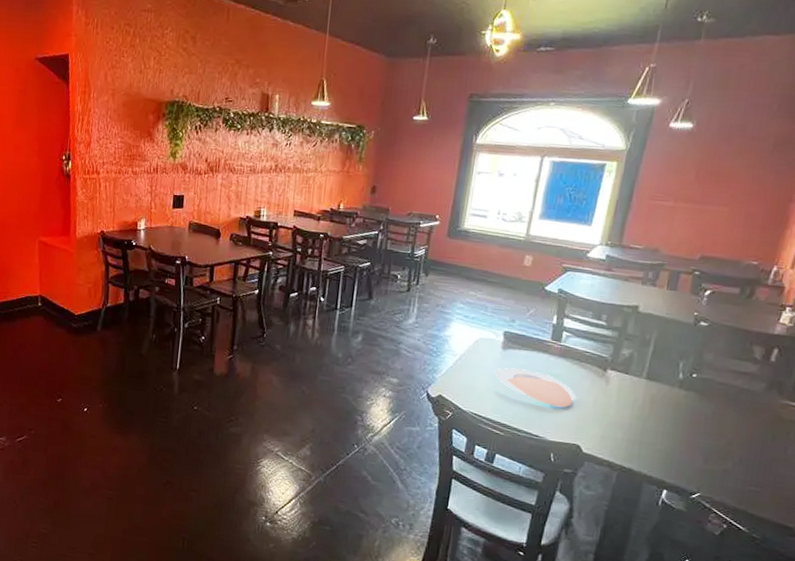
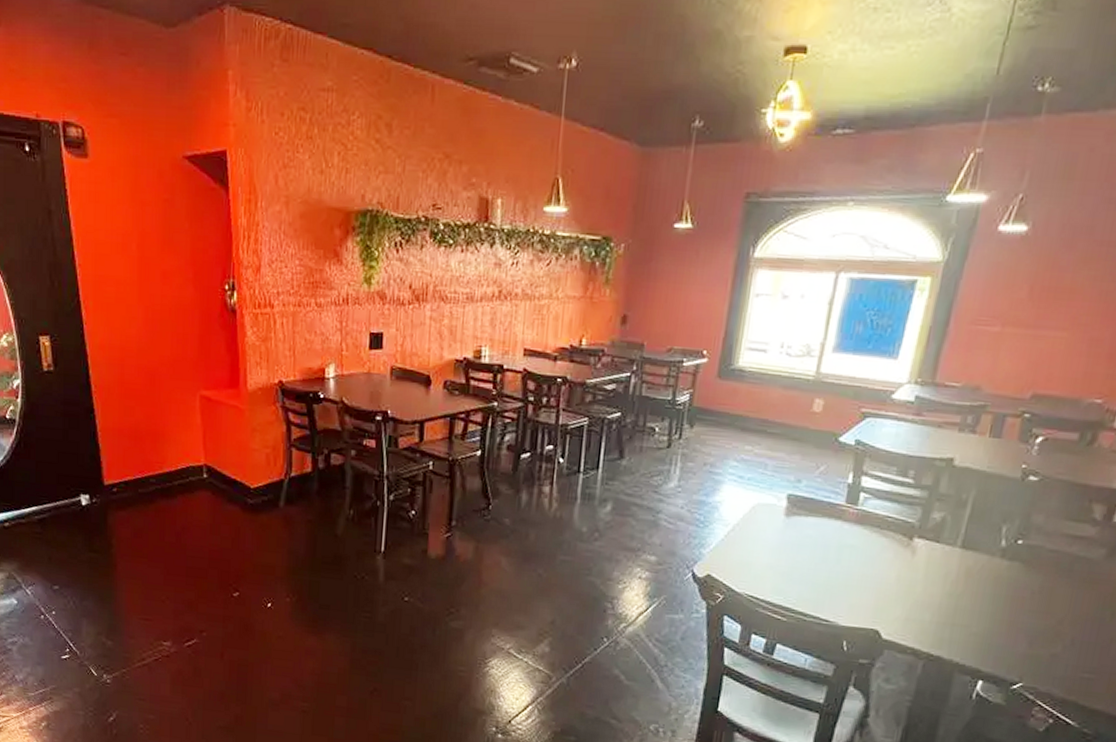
plate: present [495,368,577,408] -> none [776,539,876,586]

